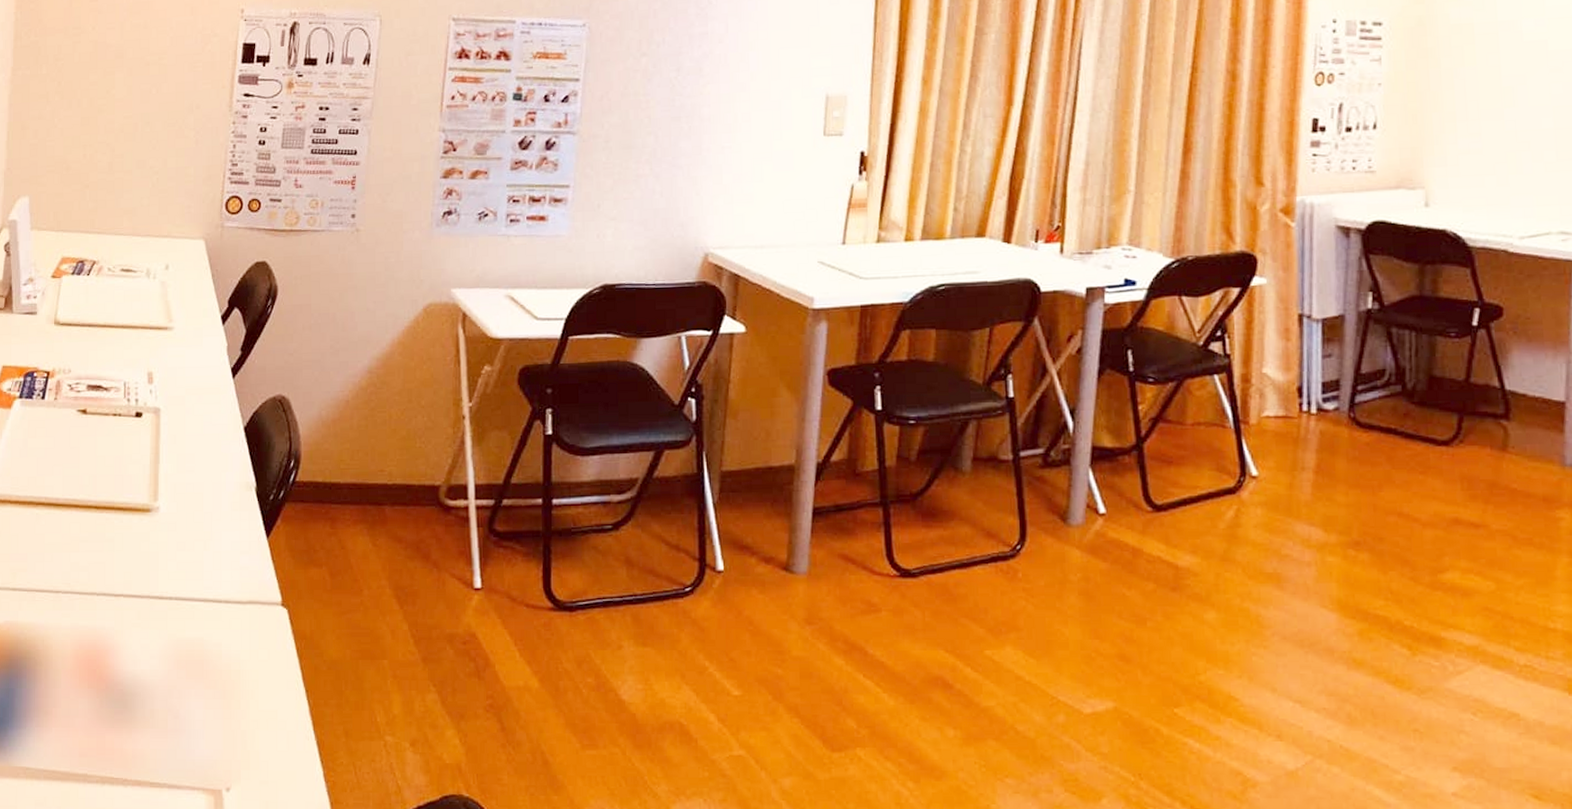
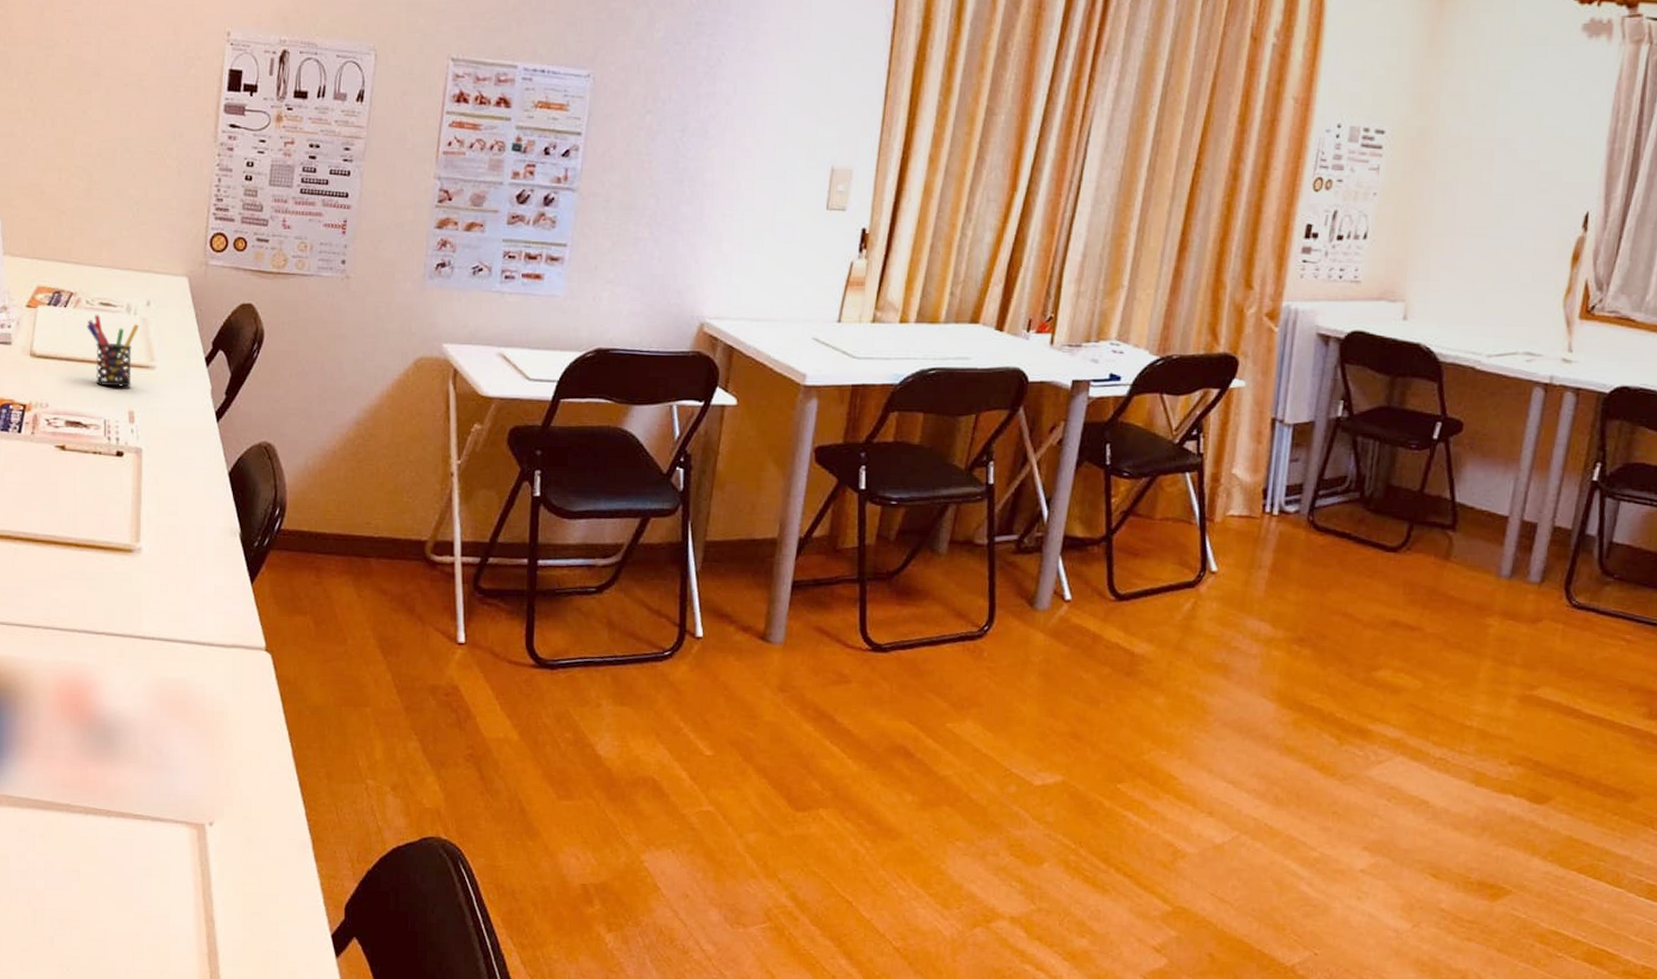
pen holder: none [108,280,158,350] -> present [87,314,140,387]

